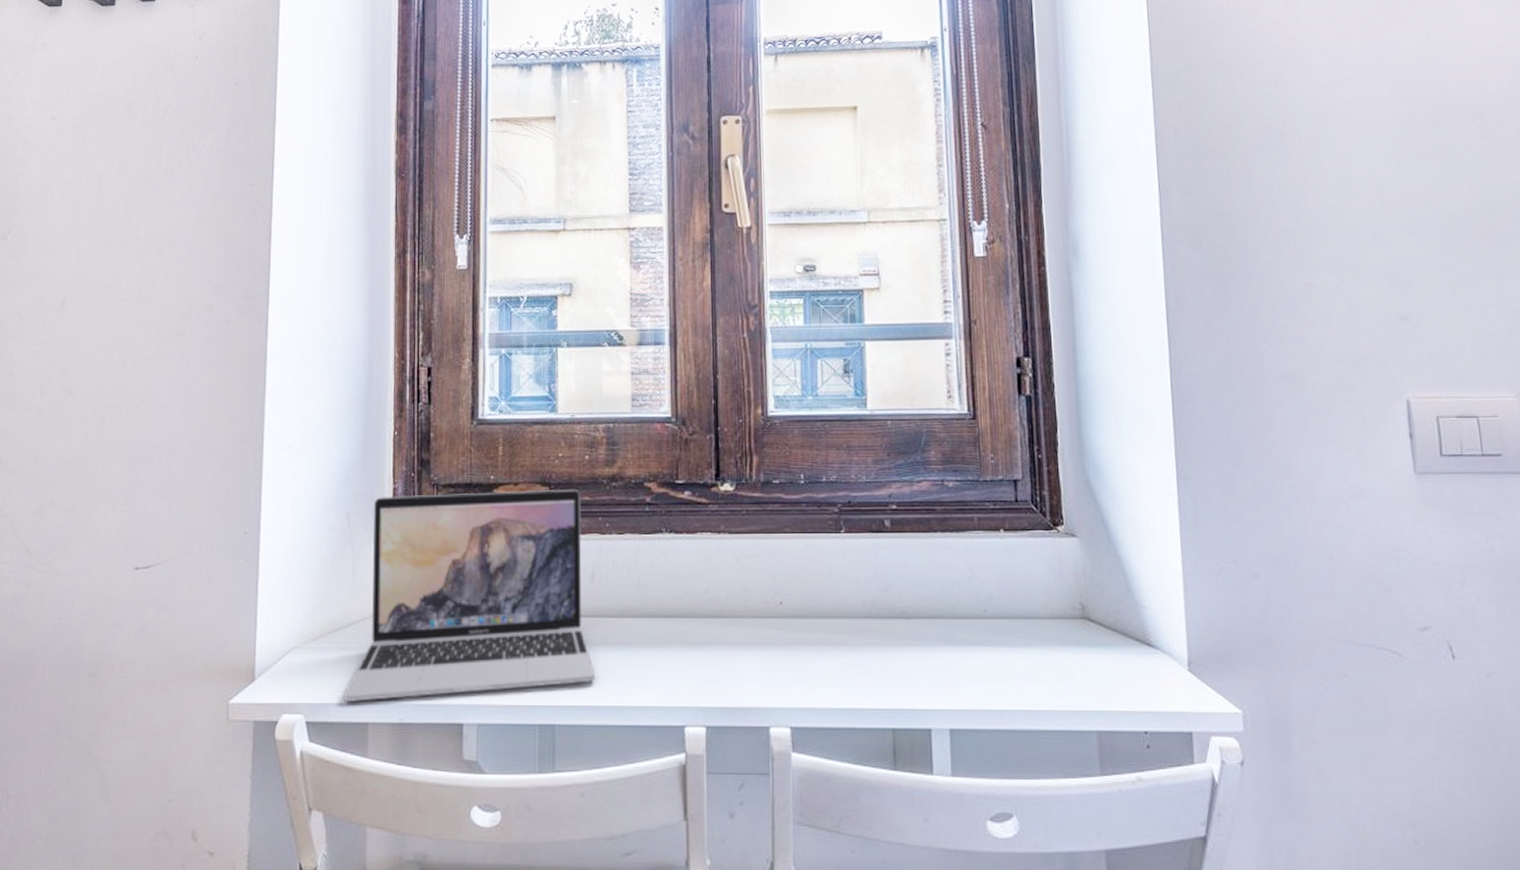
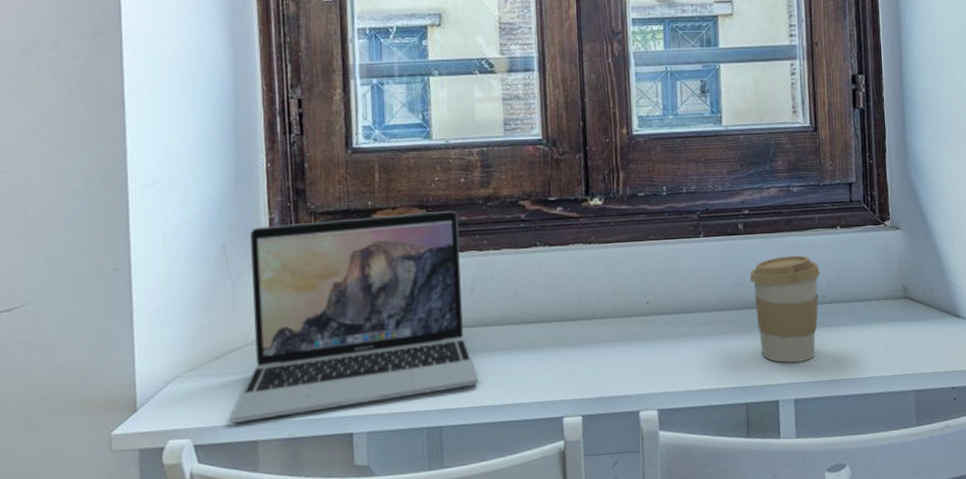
coffee cup: none [897,560,980,685] -> present [749,255,820,363]

